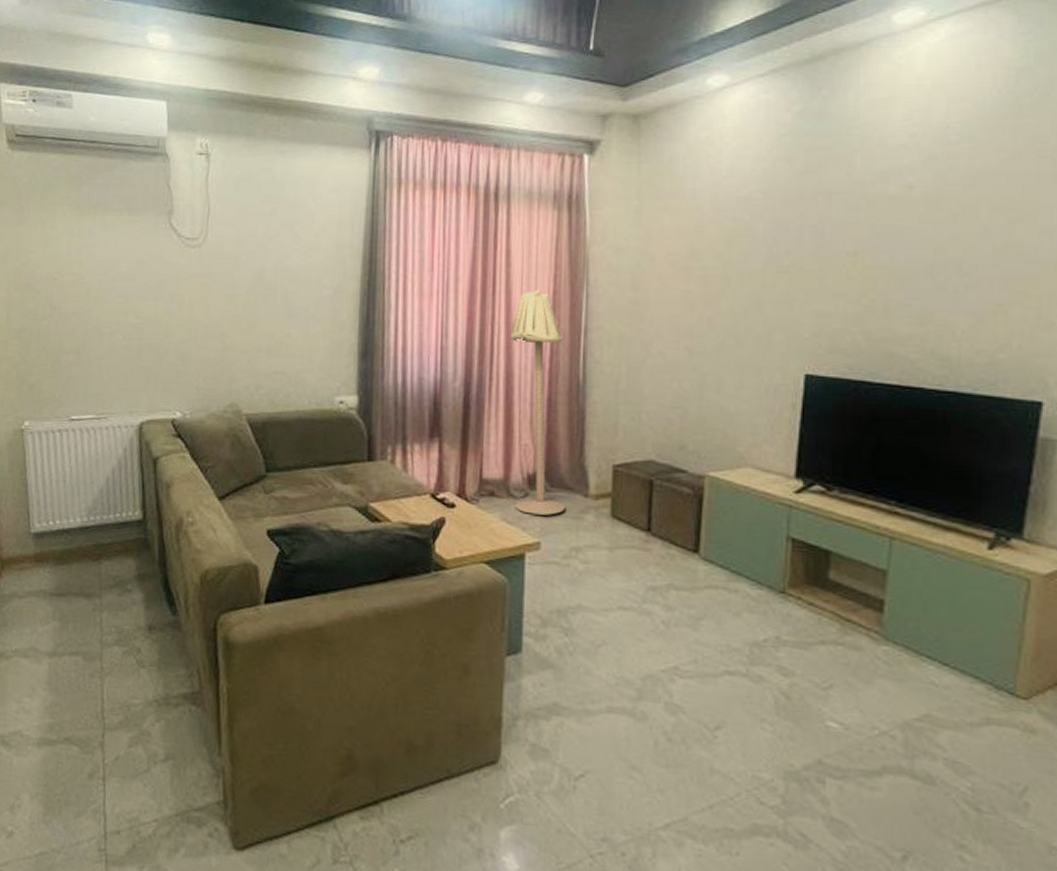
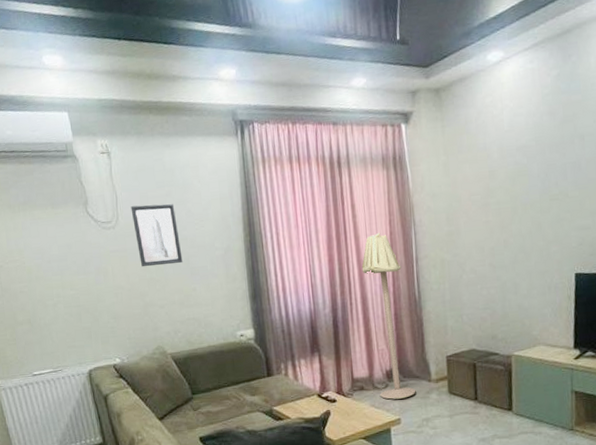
wall art: none [224,222,280,300] -> present [130,204,183,267]

